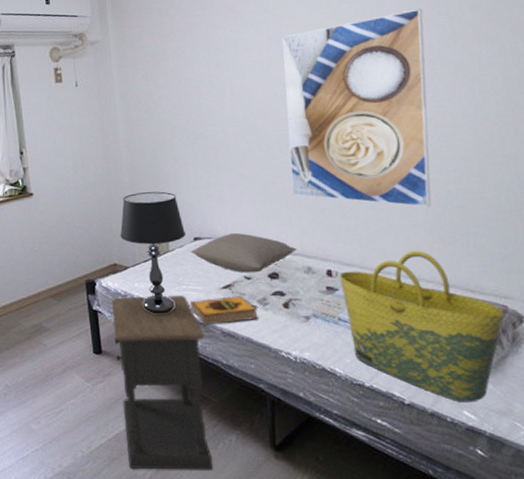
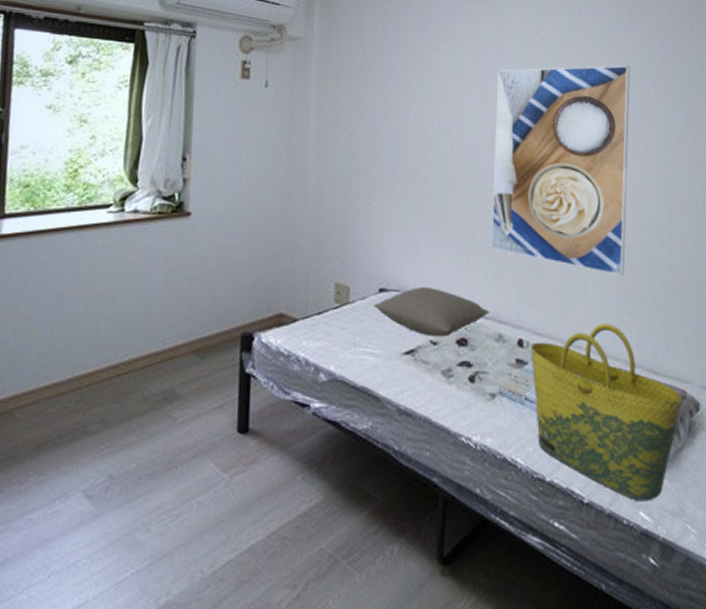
nightstand: present [112,295,213,470] -> none [262,359,377,595]
table lamp: present [120,191,186,314] -> none [292,227,370,383]
hardback book: present [189,296,258,326] -> none [364,364,440,400]

